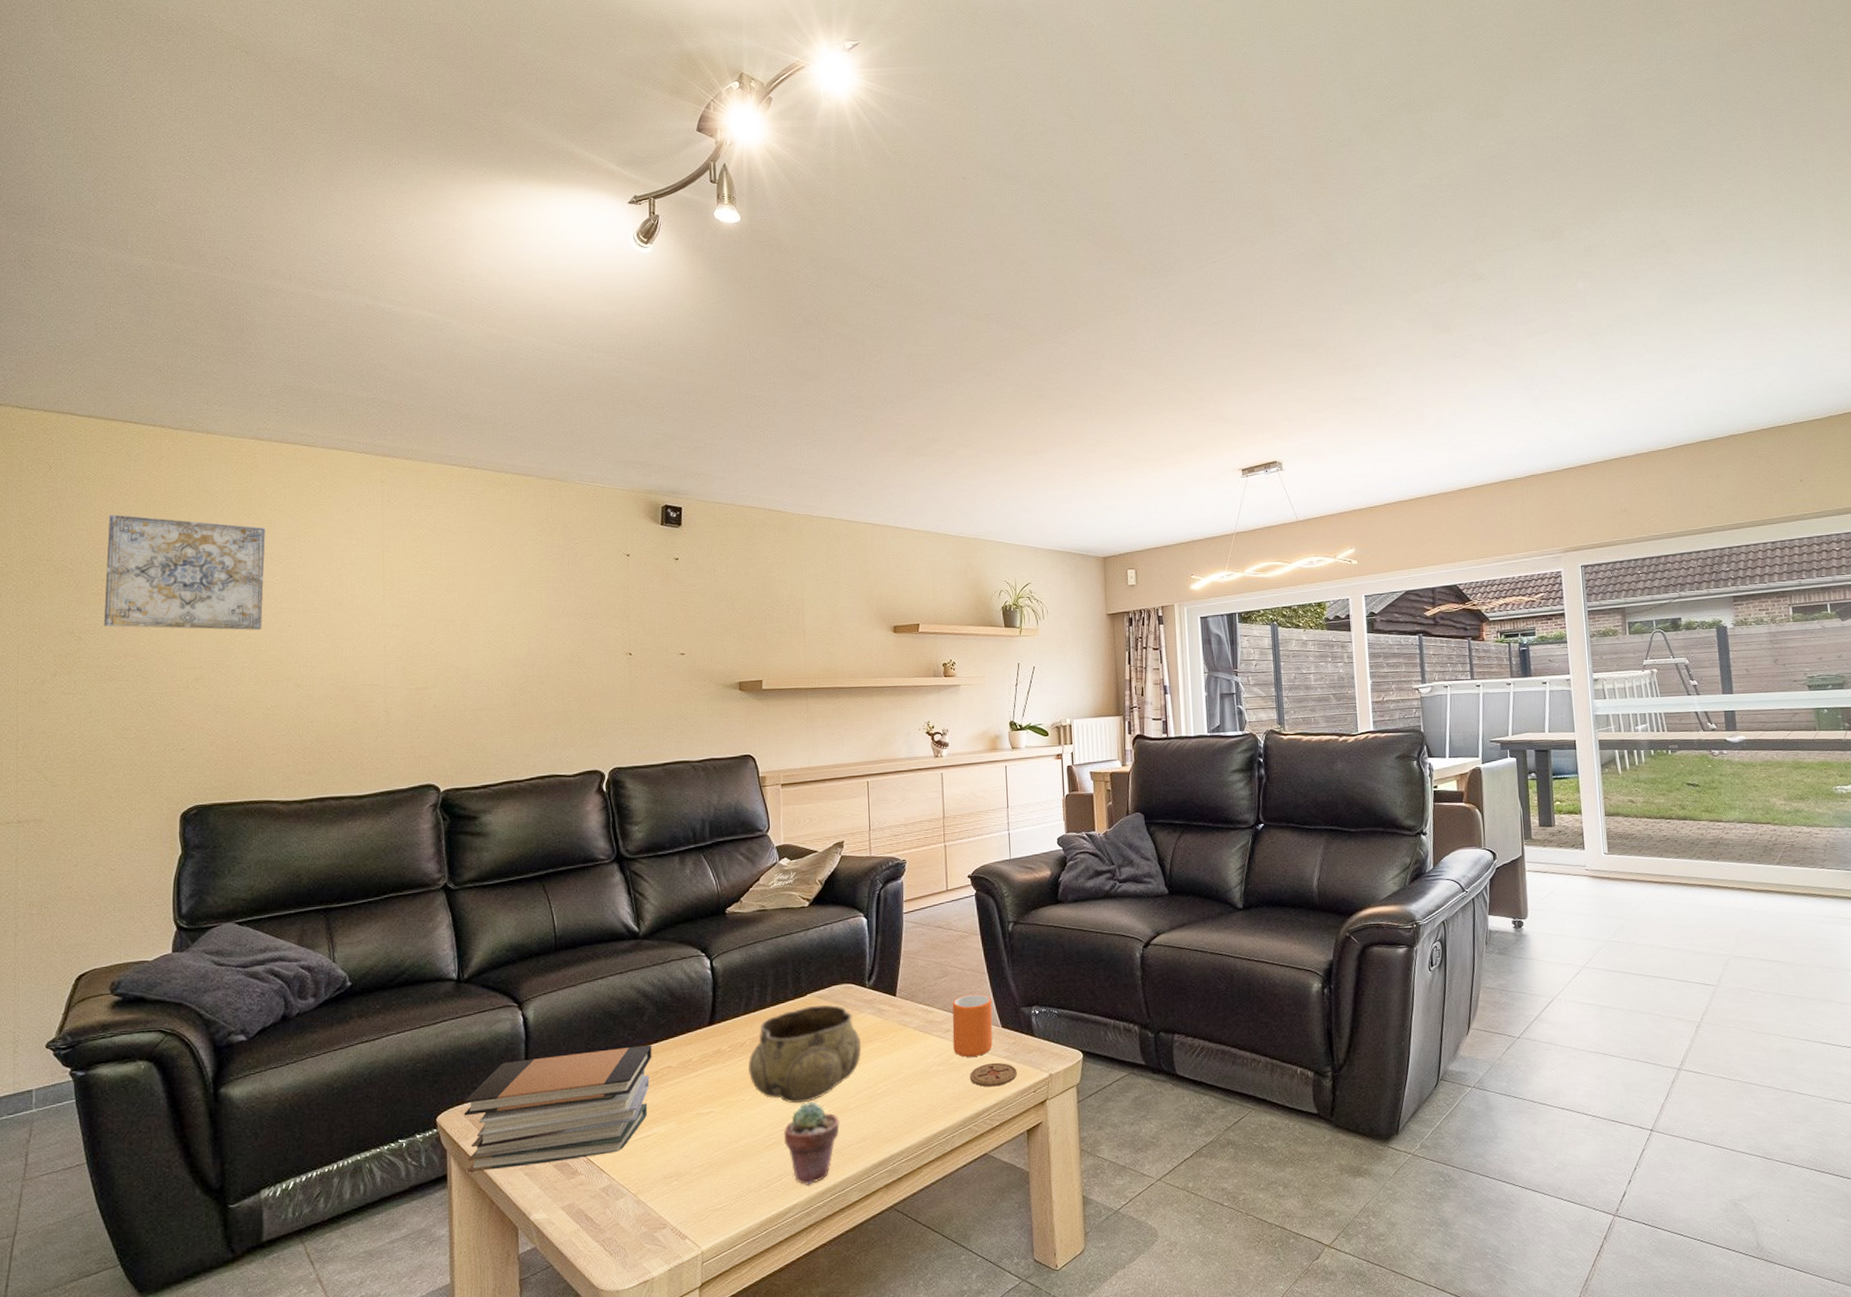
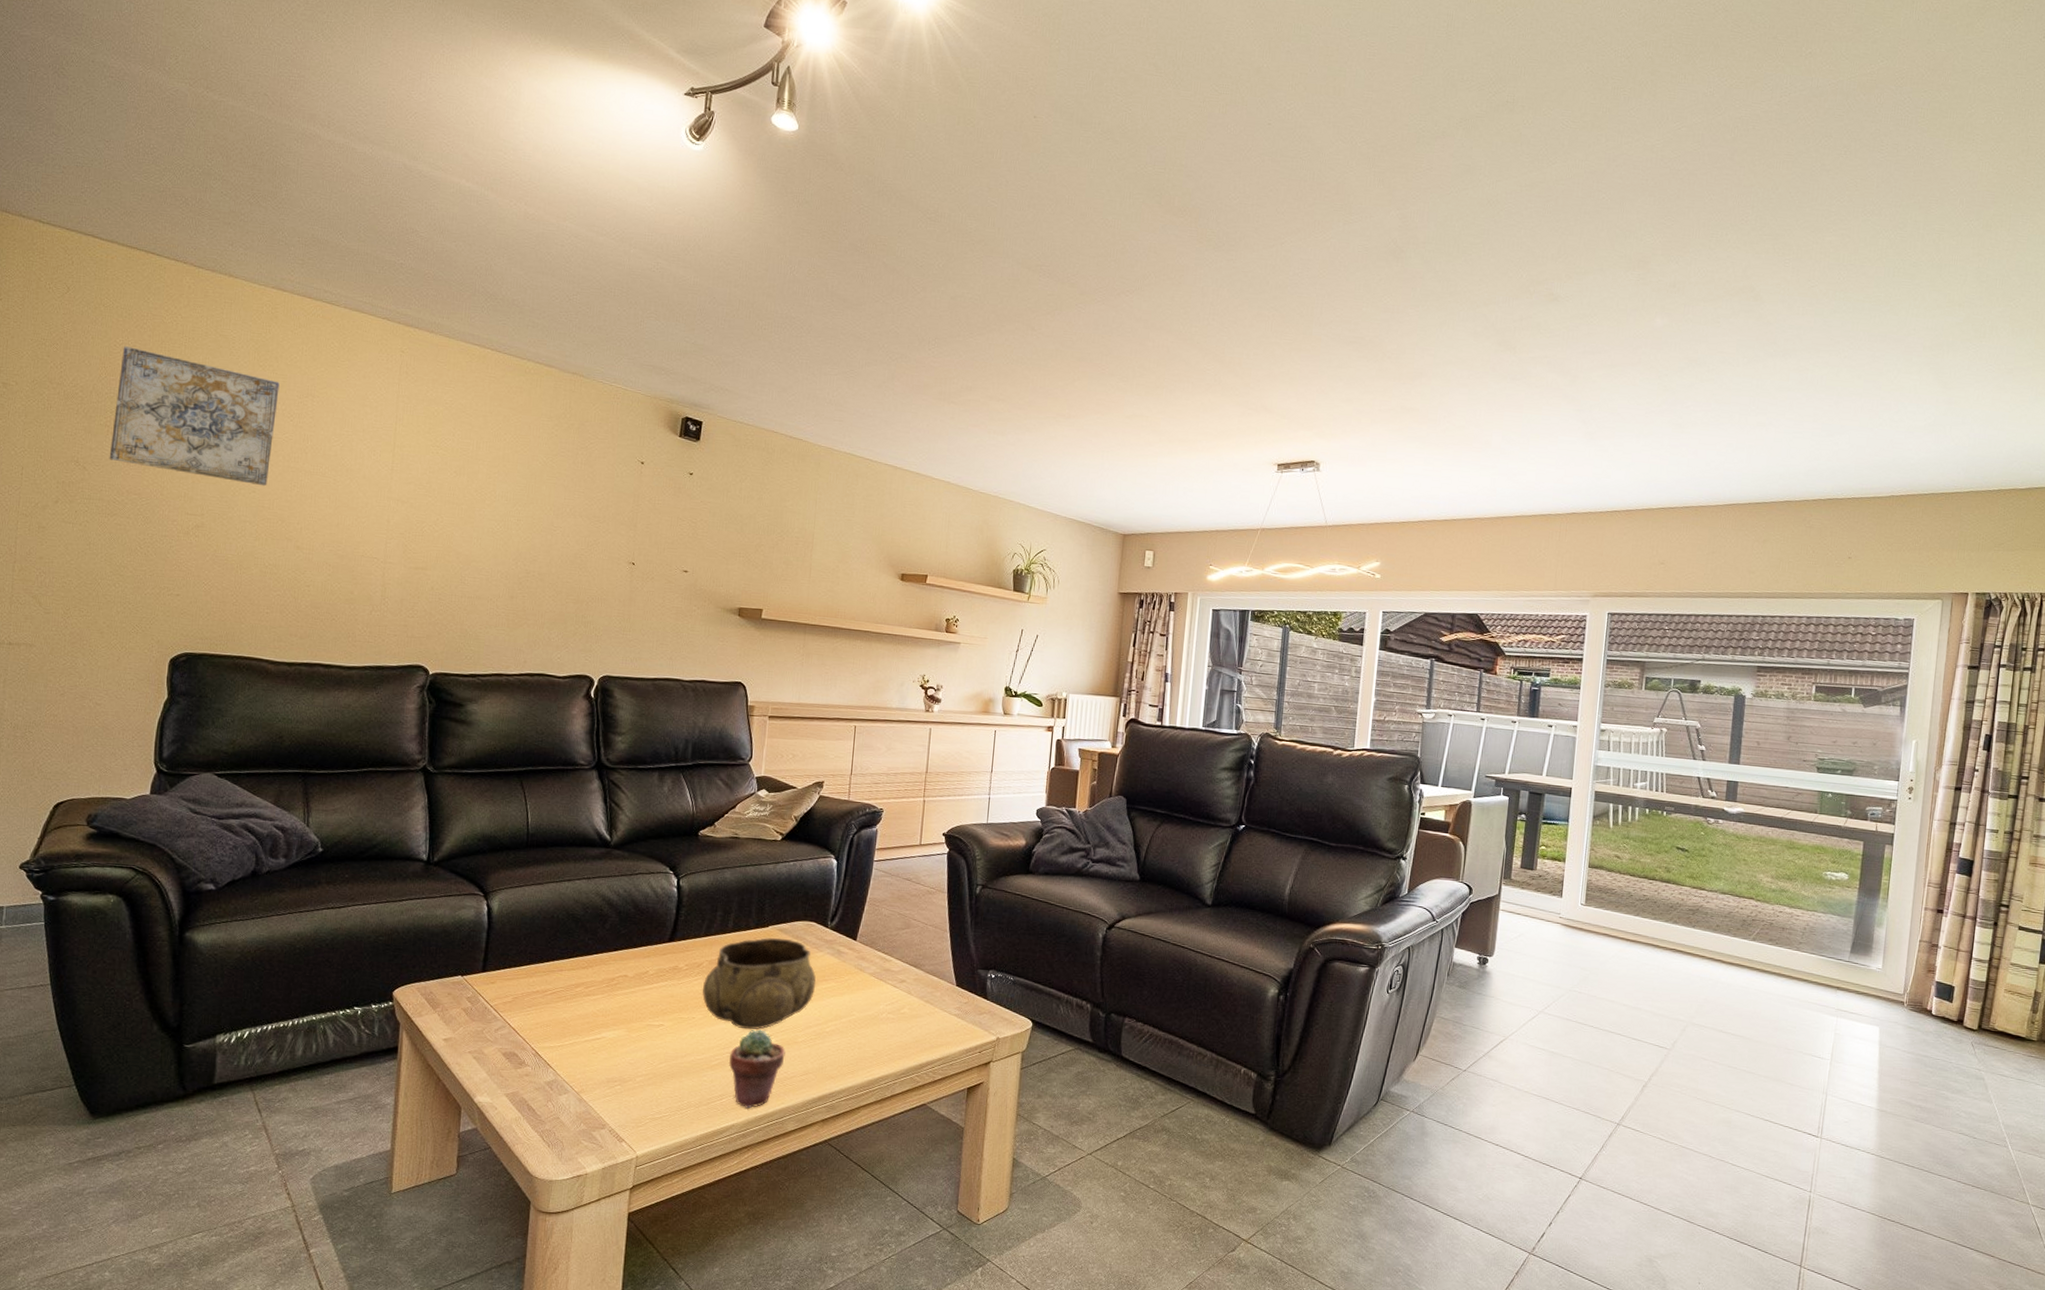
book stack: present [463,1045,652,1173] -> none [418,947,611,1051]
mug: present [952,993,993,1057] -> none [906,949,950,1010]
coaster: present [970,1062,1017,1087] -> none [918,1018,965,1042]

